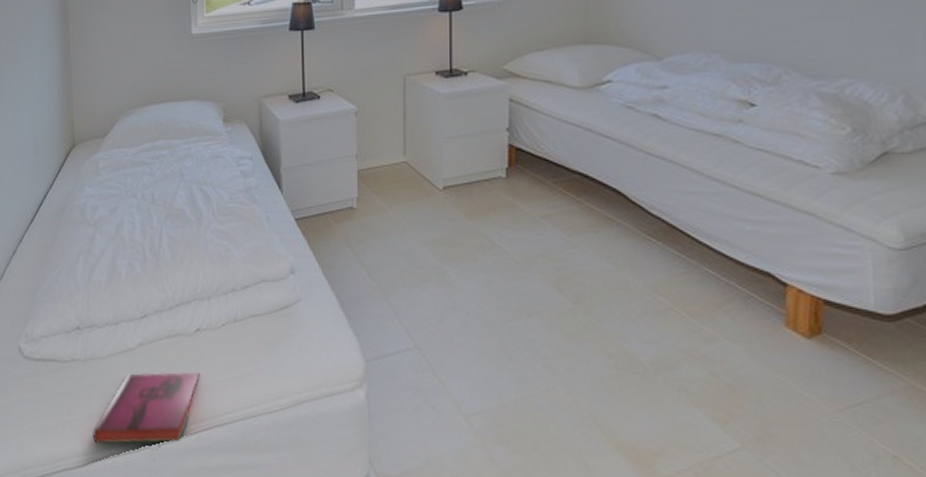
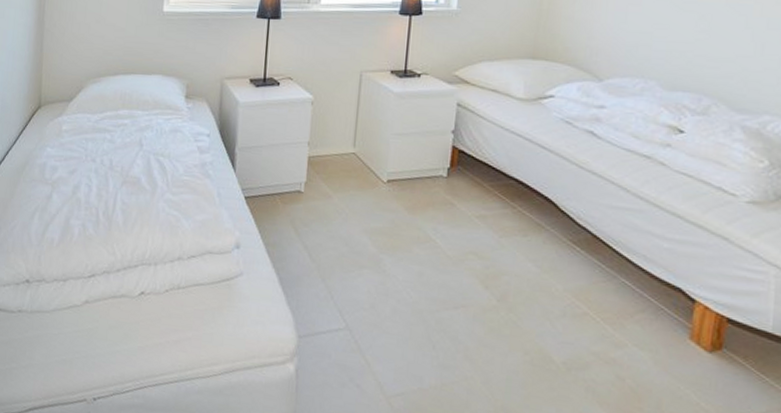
hardback book: present [93,371,200,445] -> none [32,328,140,398]

